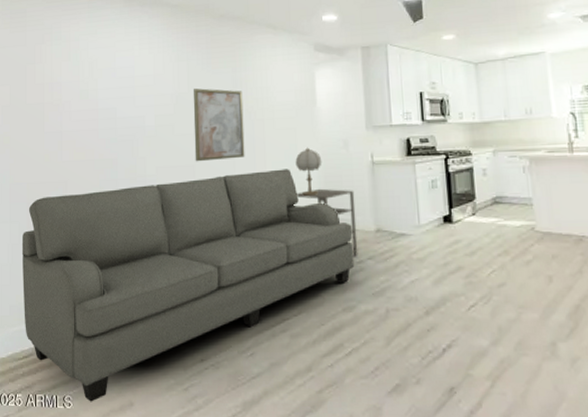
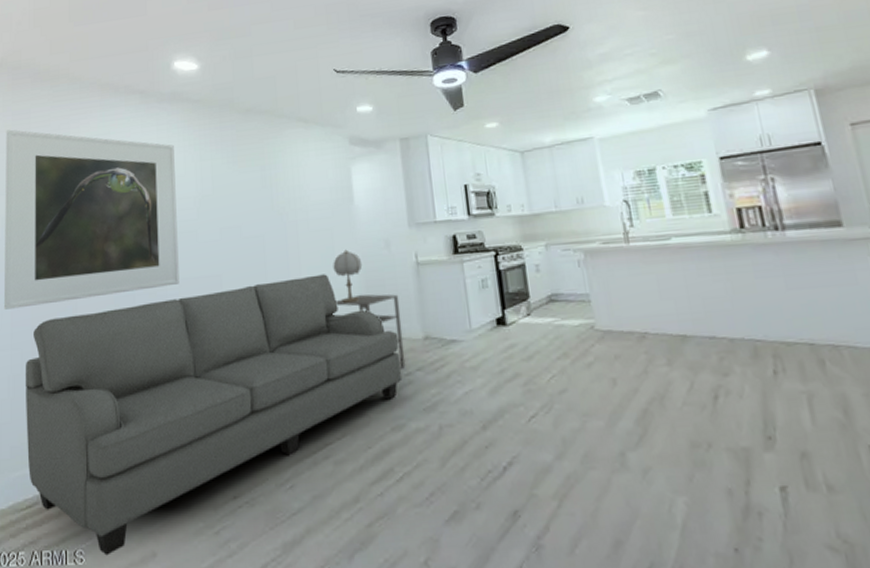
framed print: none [3,26,157,187] -> present [3,129,180,310]
wall art: present [193,88,245,162] -> none [218,189,278,271]

